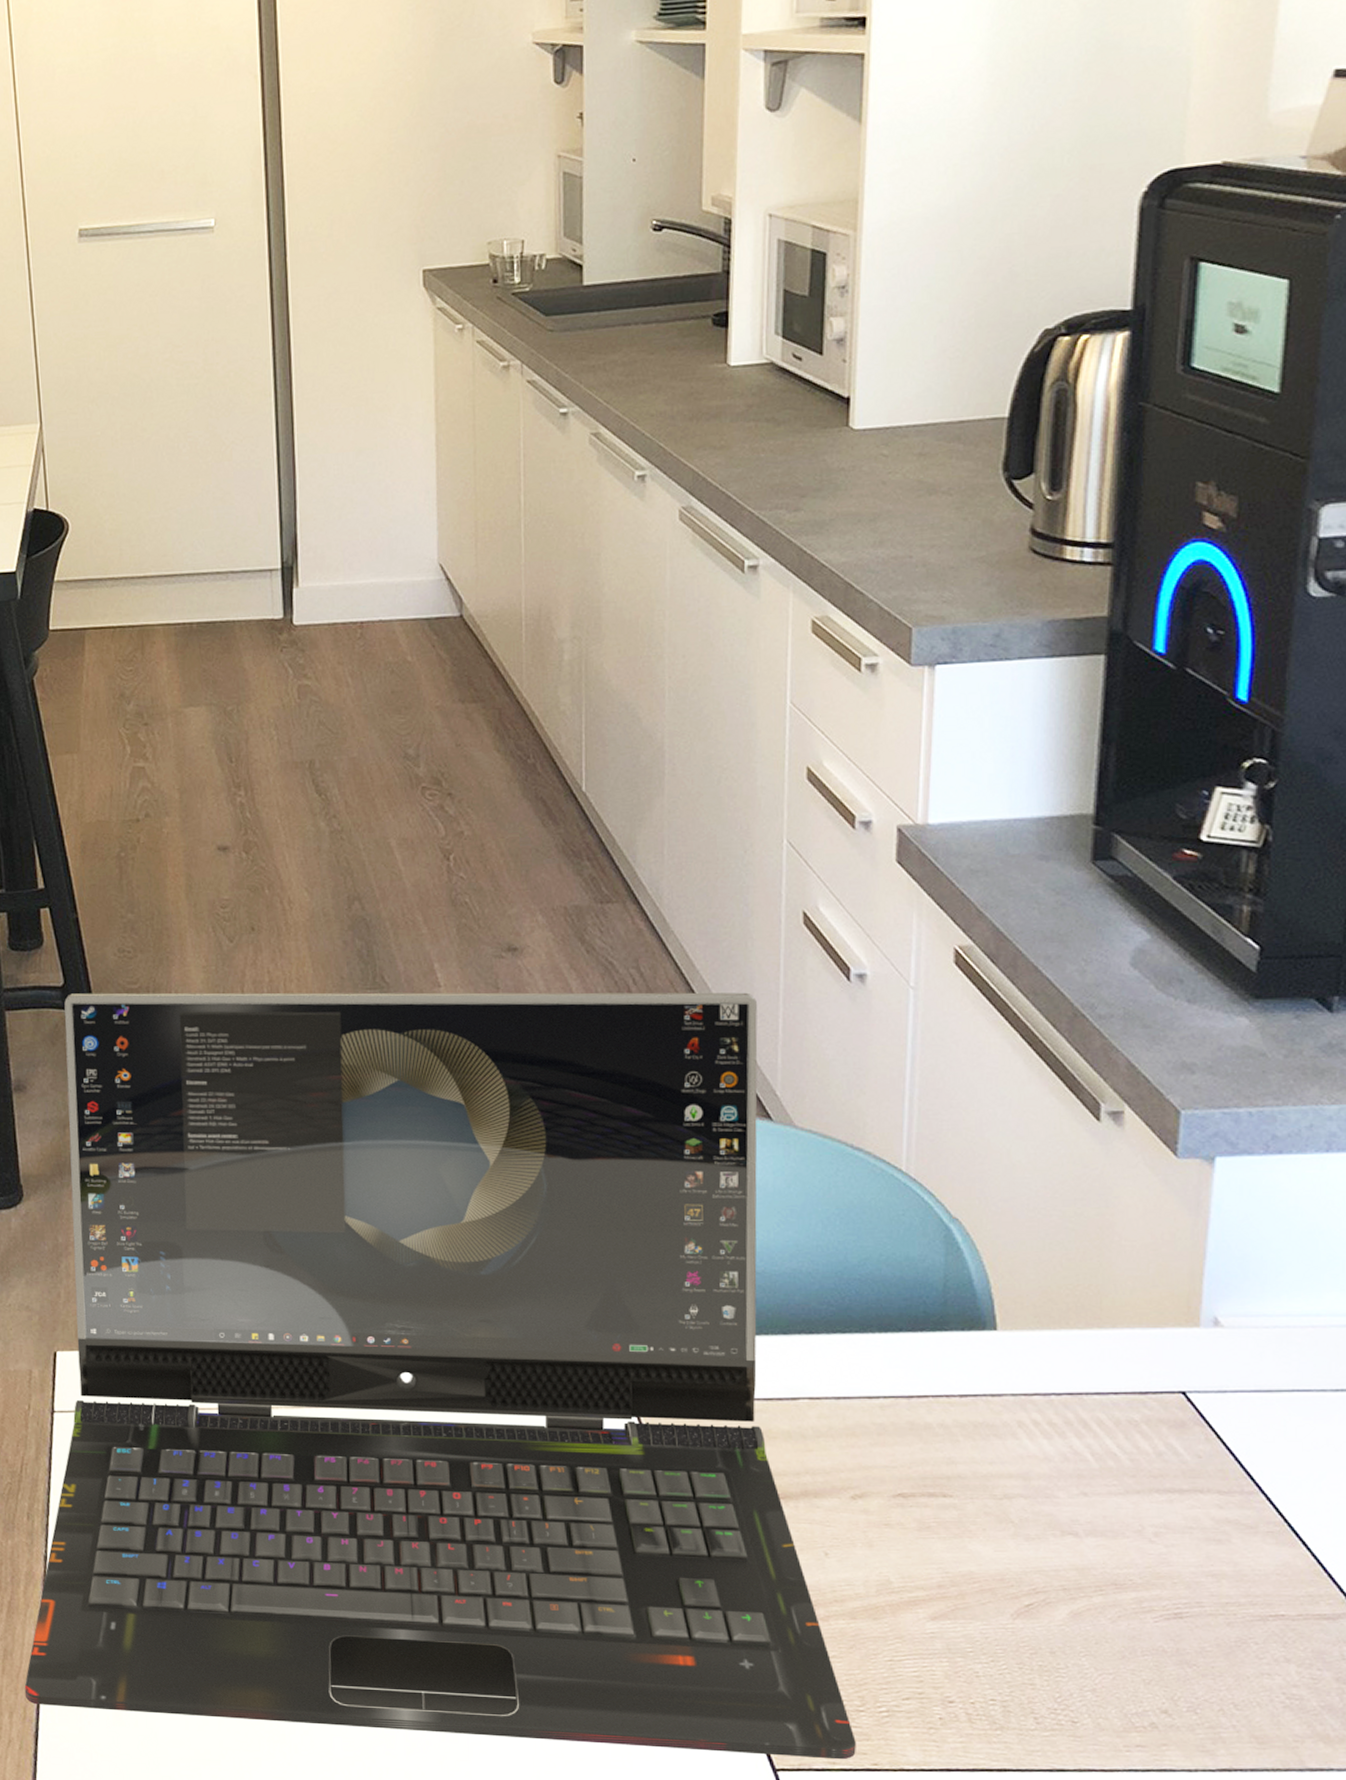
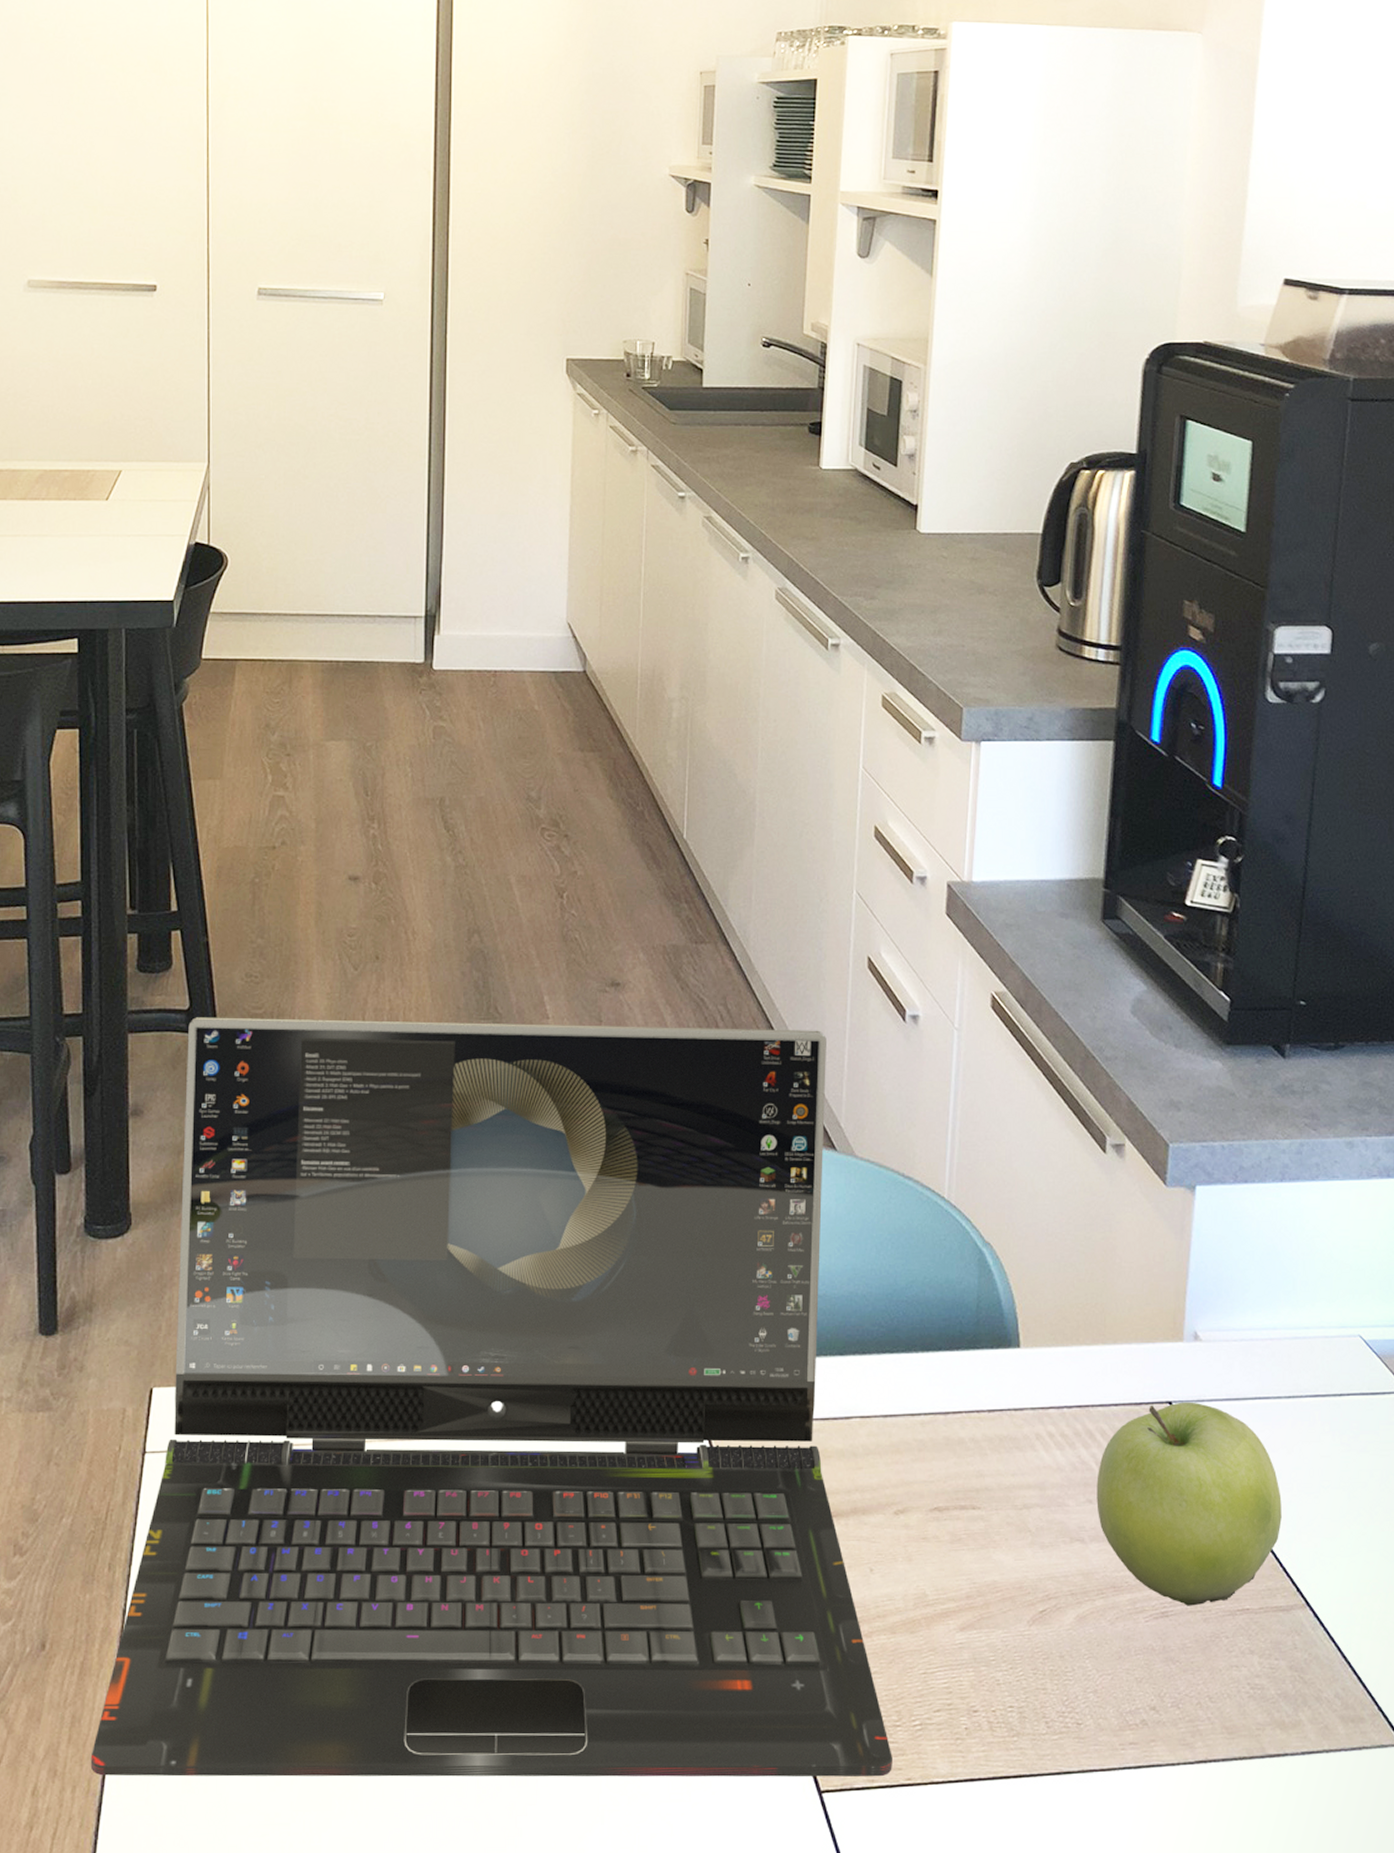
fruit: none [1093,1392,1326,1609] -> present [1096,1402,1282,1606]

